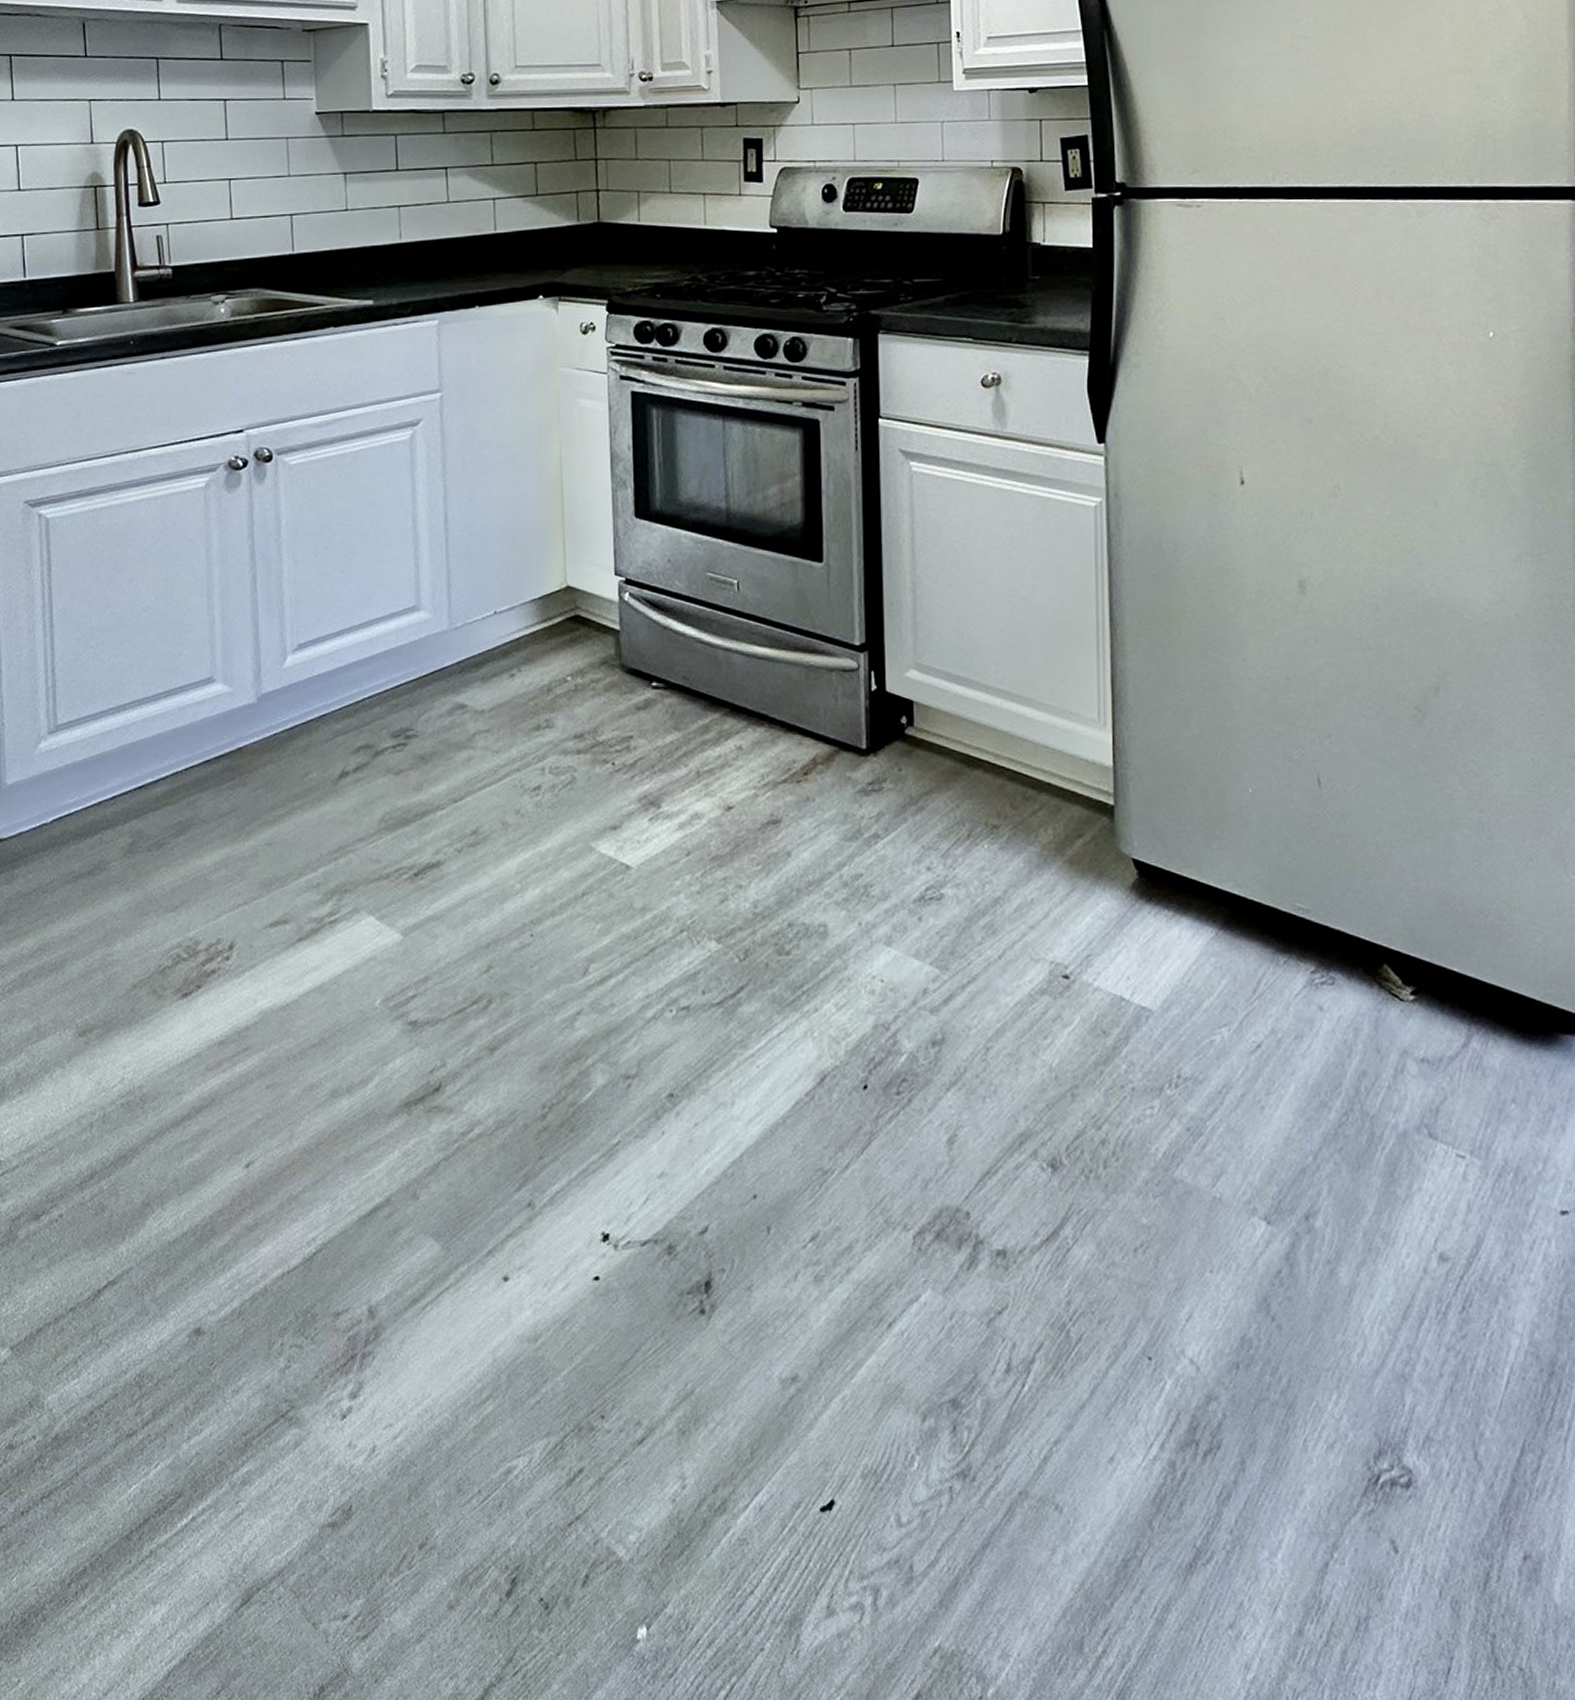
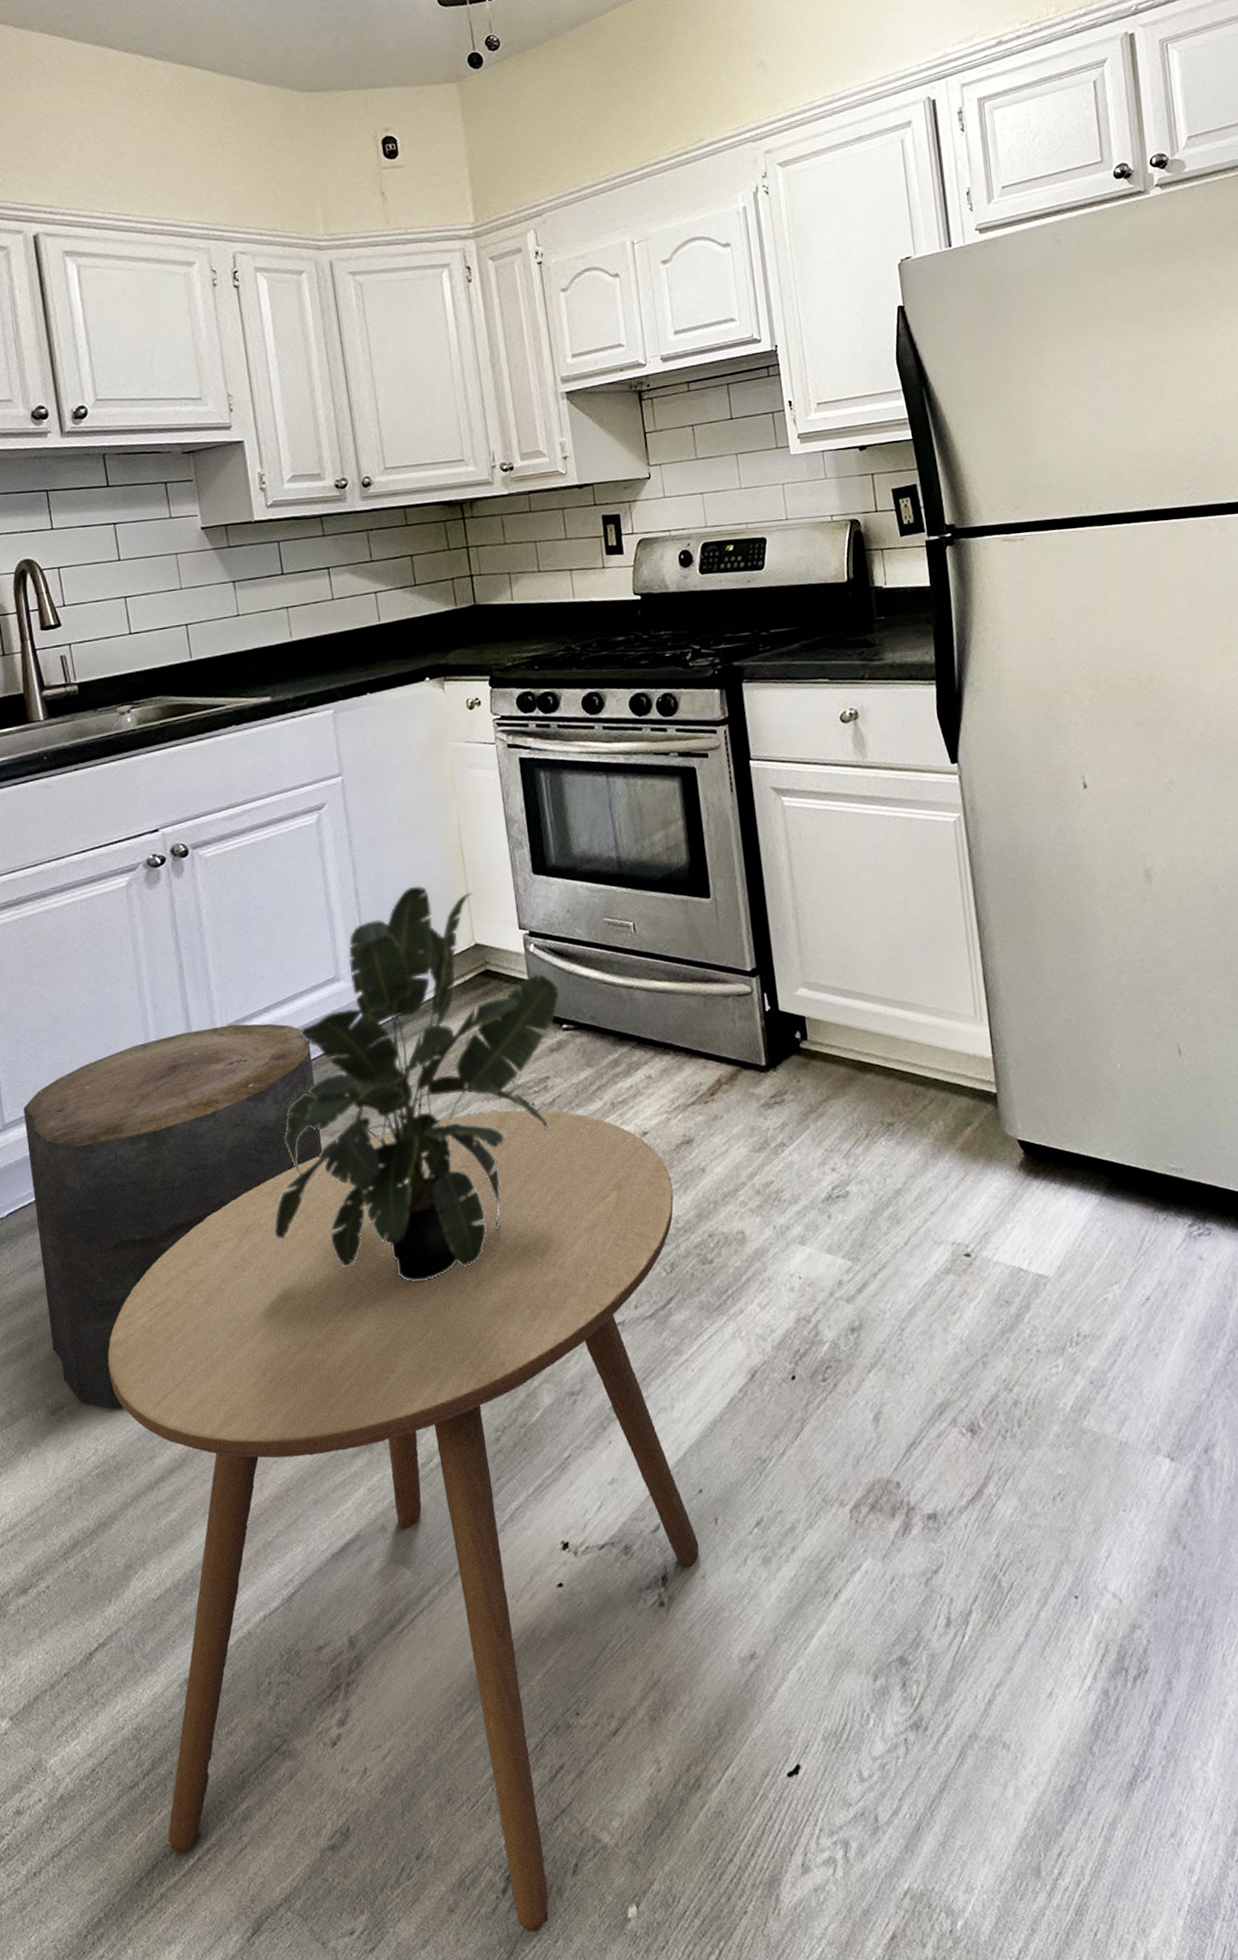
stool: none [78,645,386,1037] -> present [23,1023,323,1409]
side table: none [142,766,754,1641] -> present [107,1110,700,1932]
potted plant: none [328,518,652,940] -> present [274,886,559,1282]

